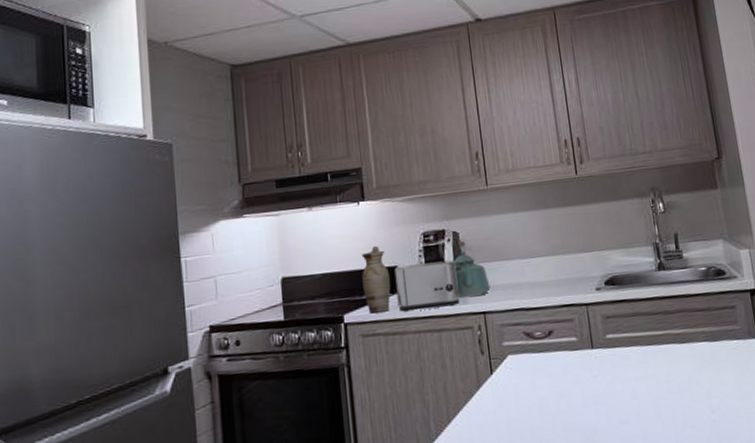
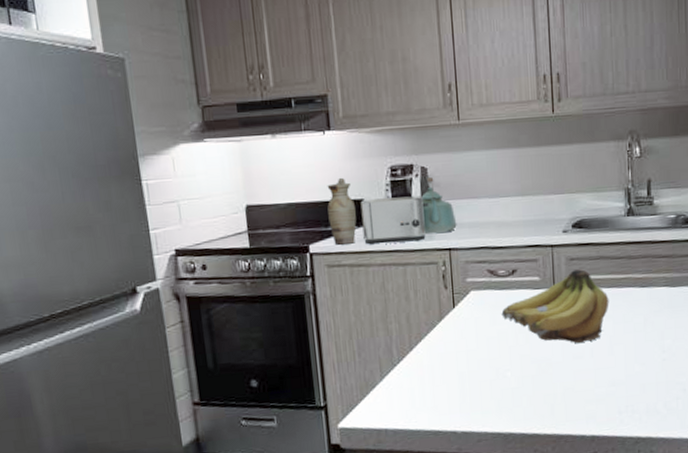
fruit: none [540,327,651,407] -> present [501,269,609,343]

